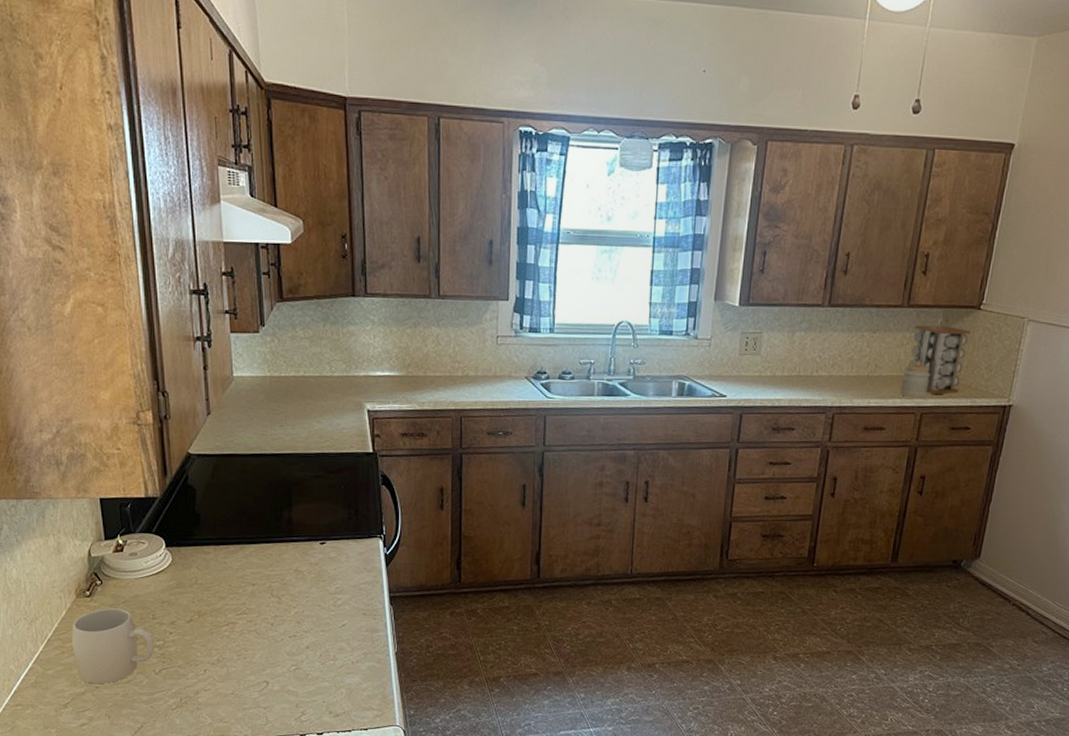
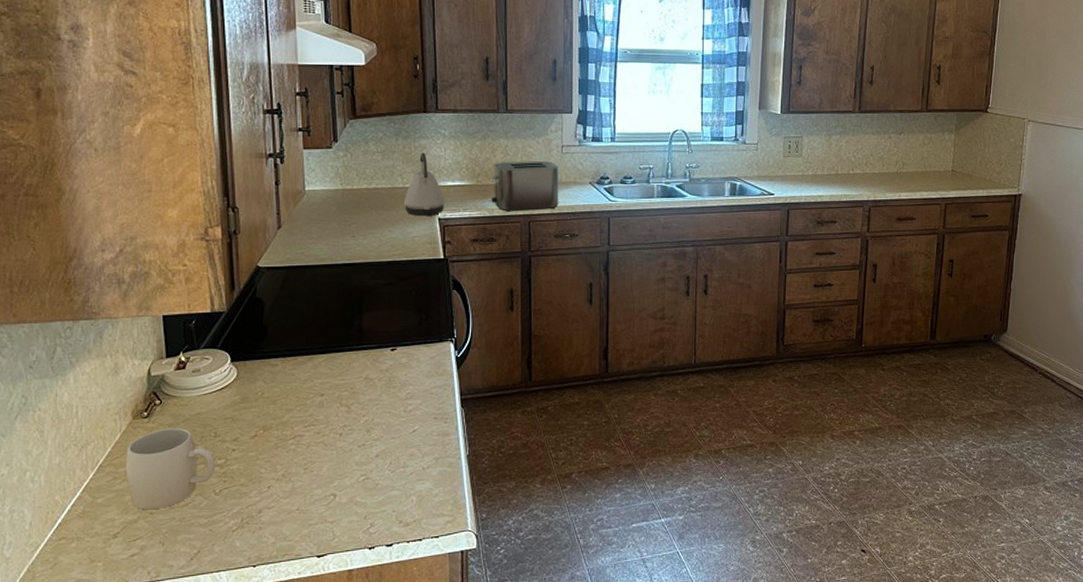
kettle: none [332,339,374,408] -> present [403,152,445,217]
toaster: none [422,351,494,407] -> present [491,161,559,213]
jar: present [899,362,930,399] -> none [925,159,950,191]
spice rack: present [909,316,971,394] -> none [931,119,981,187]

